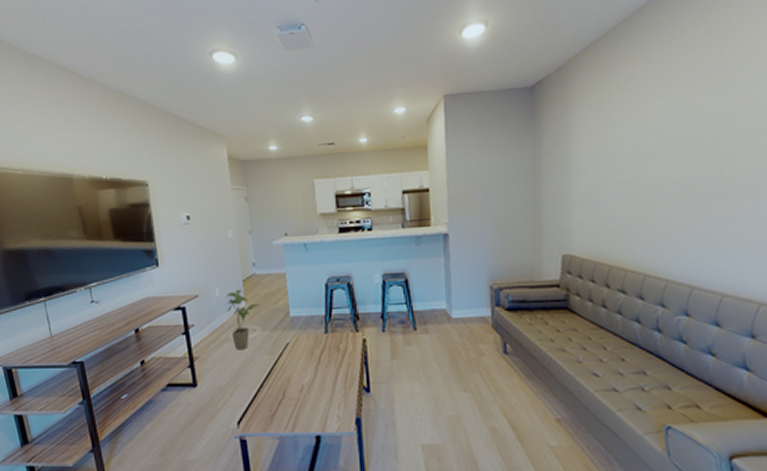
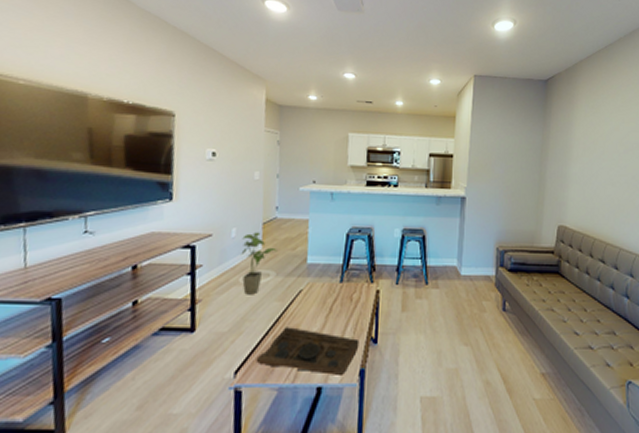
decorative tray: none [255,379,352,426] -> present [256,327,360,377]

